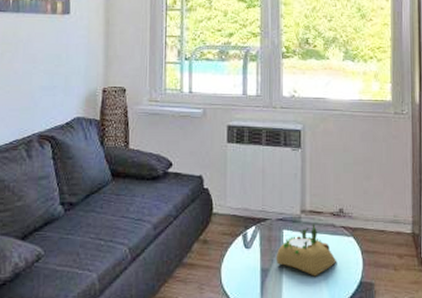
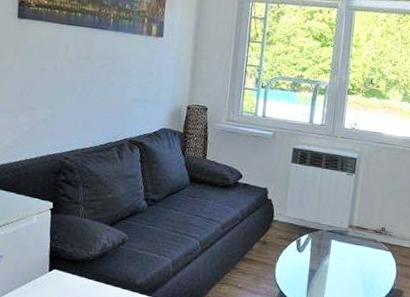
succulent planter: present [276,224,337,277] -> none [322,237,375,280]

